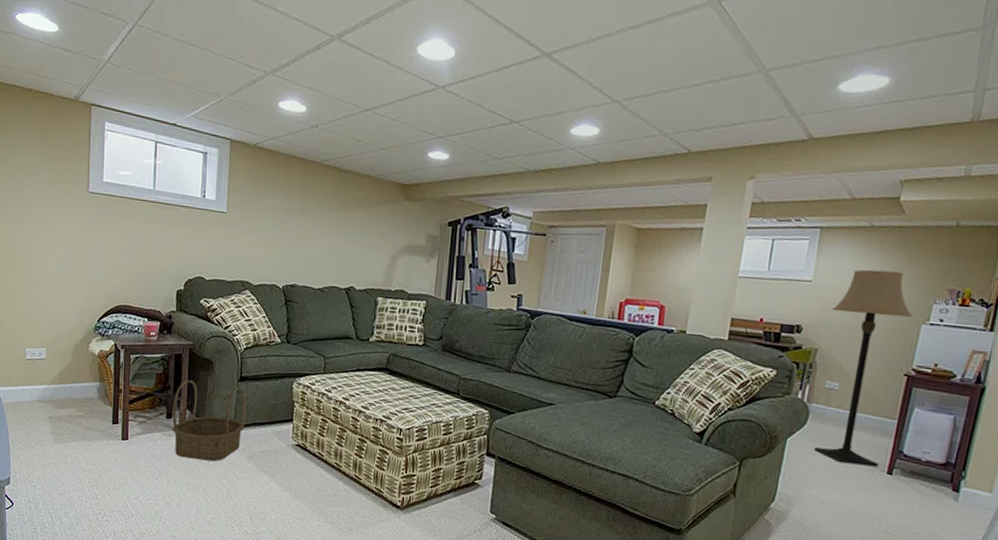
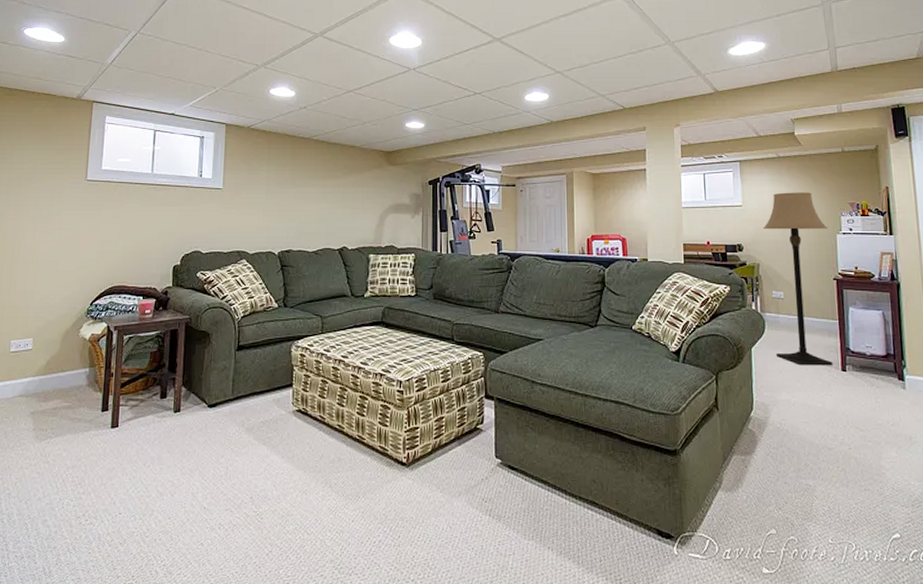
basket: present [172,380,247,462] -> none [167,355,246,440]

